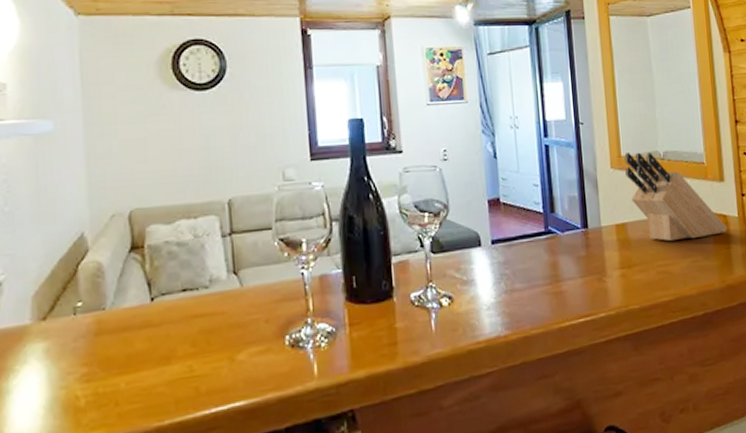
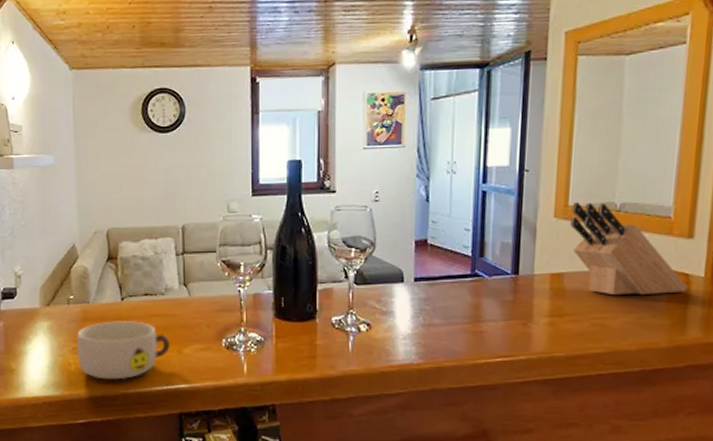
bowl: none [86,326,220,413] -> present [76,321,171,380]

